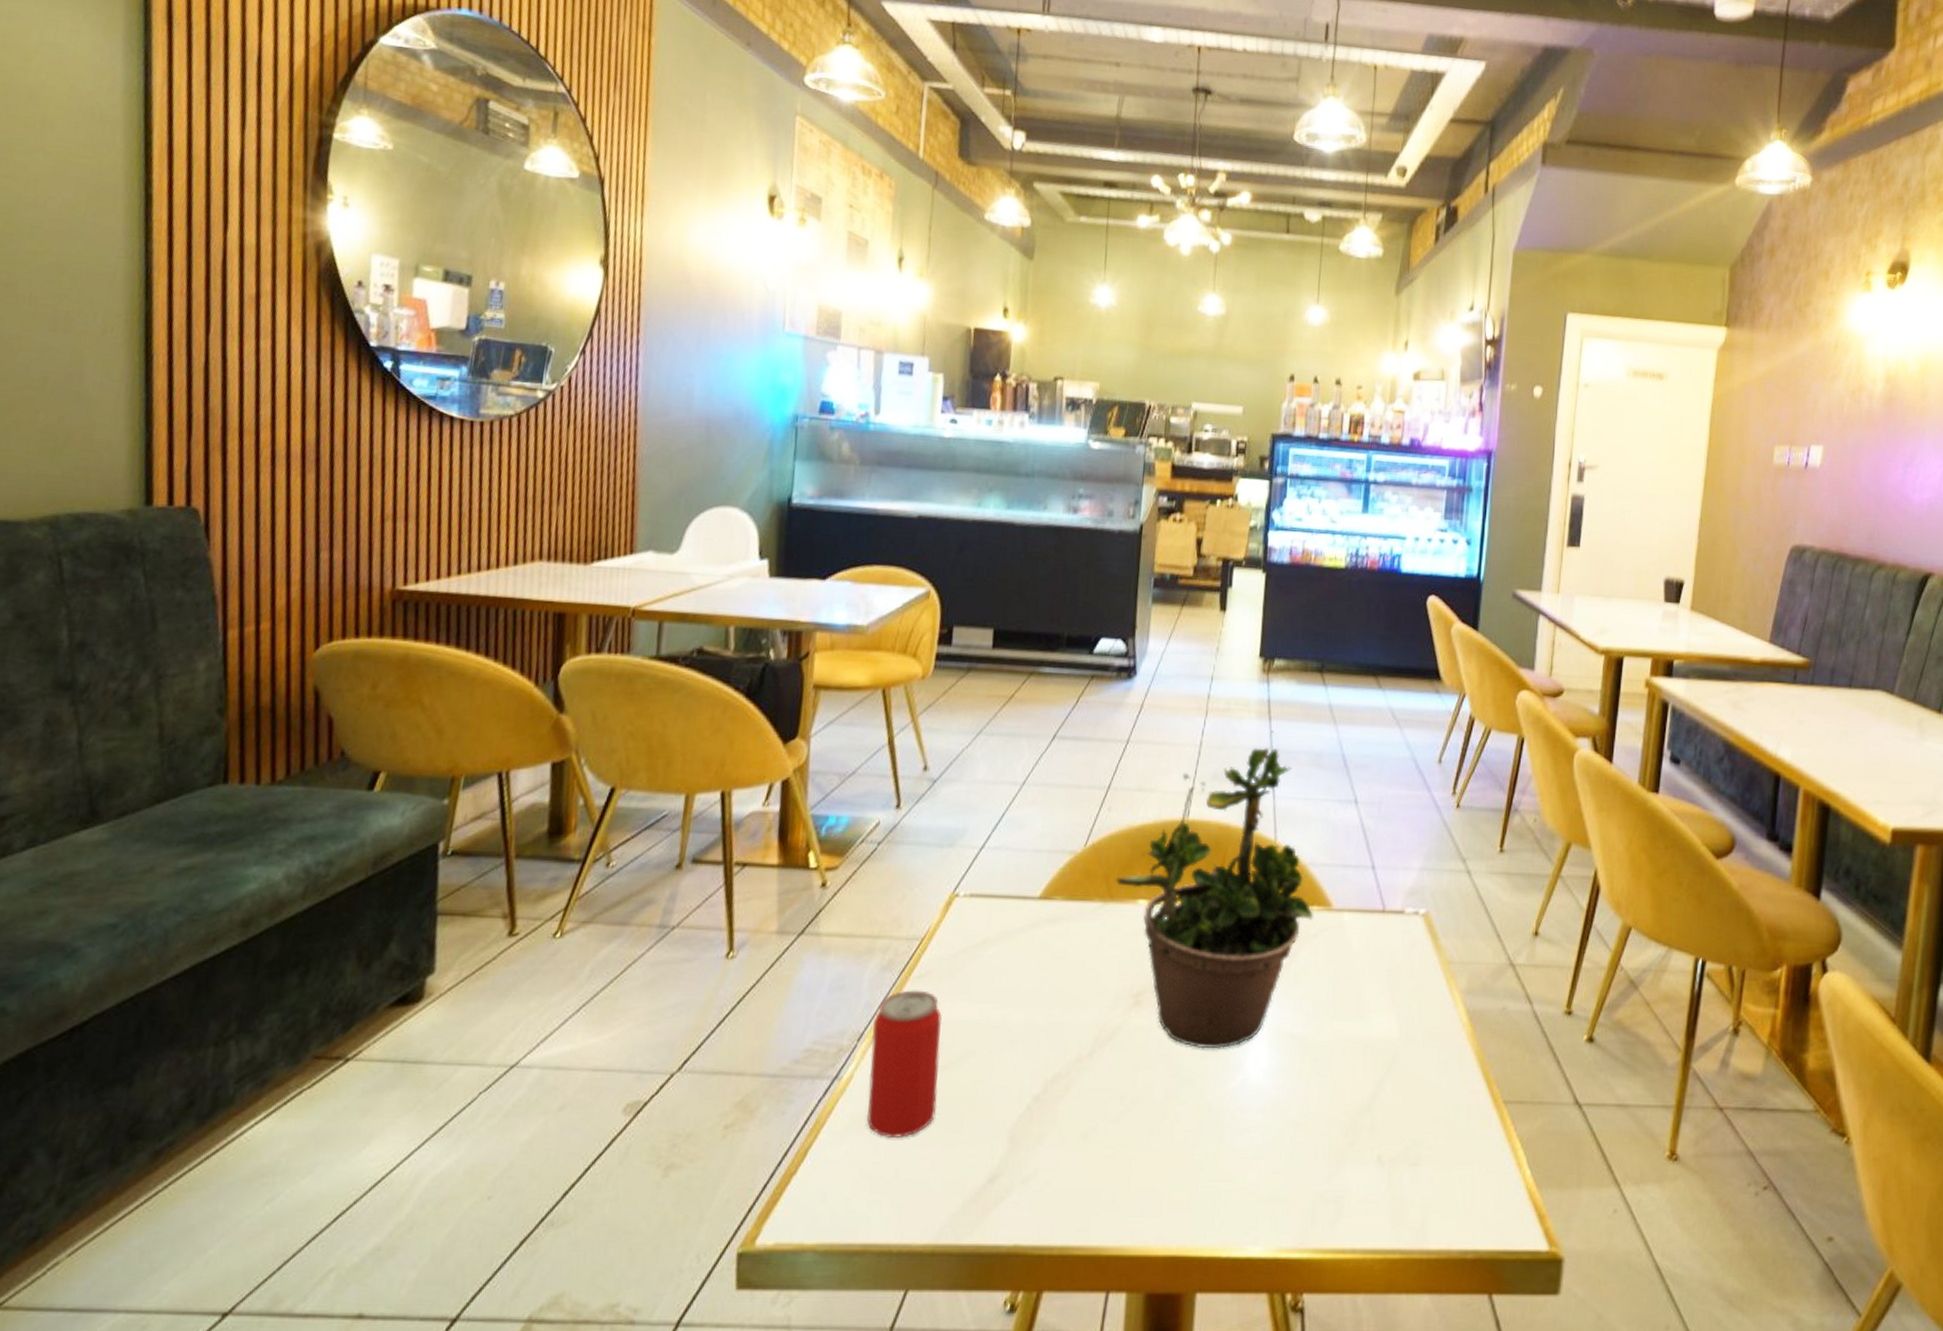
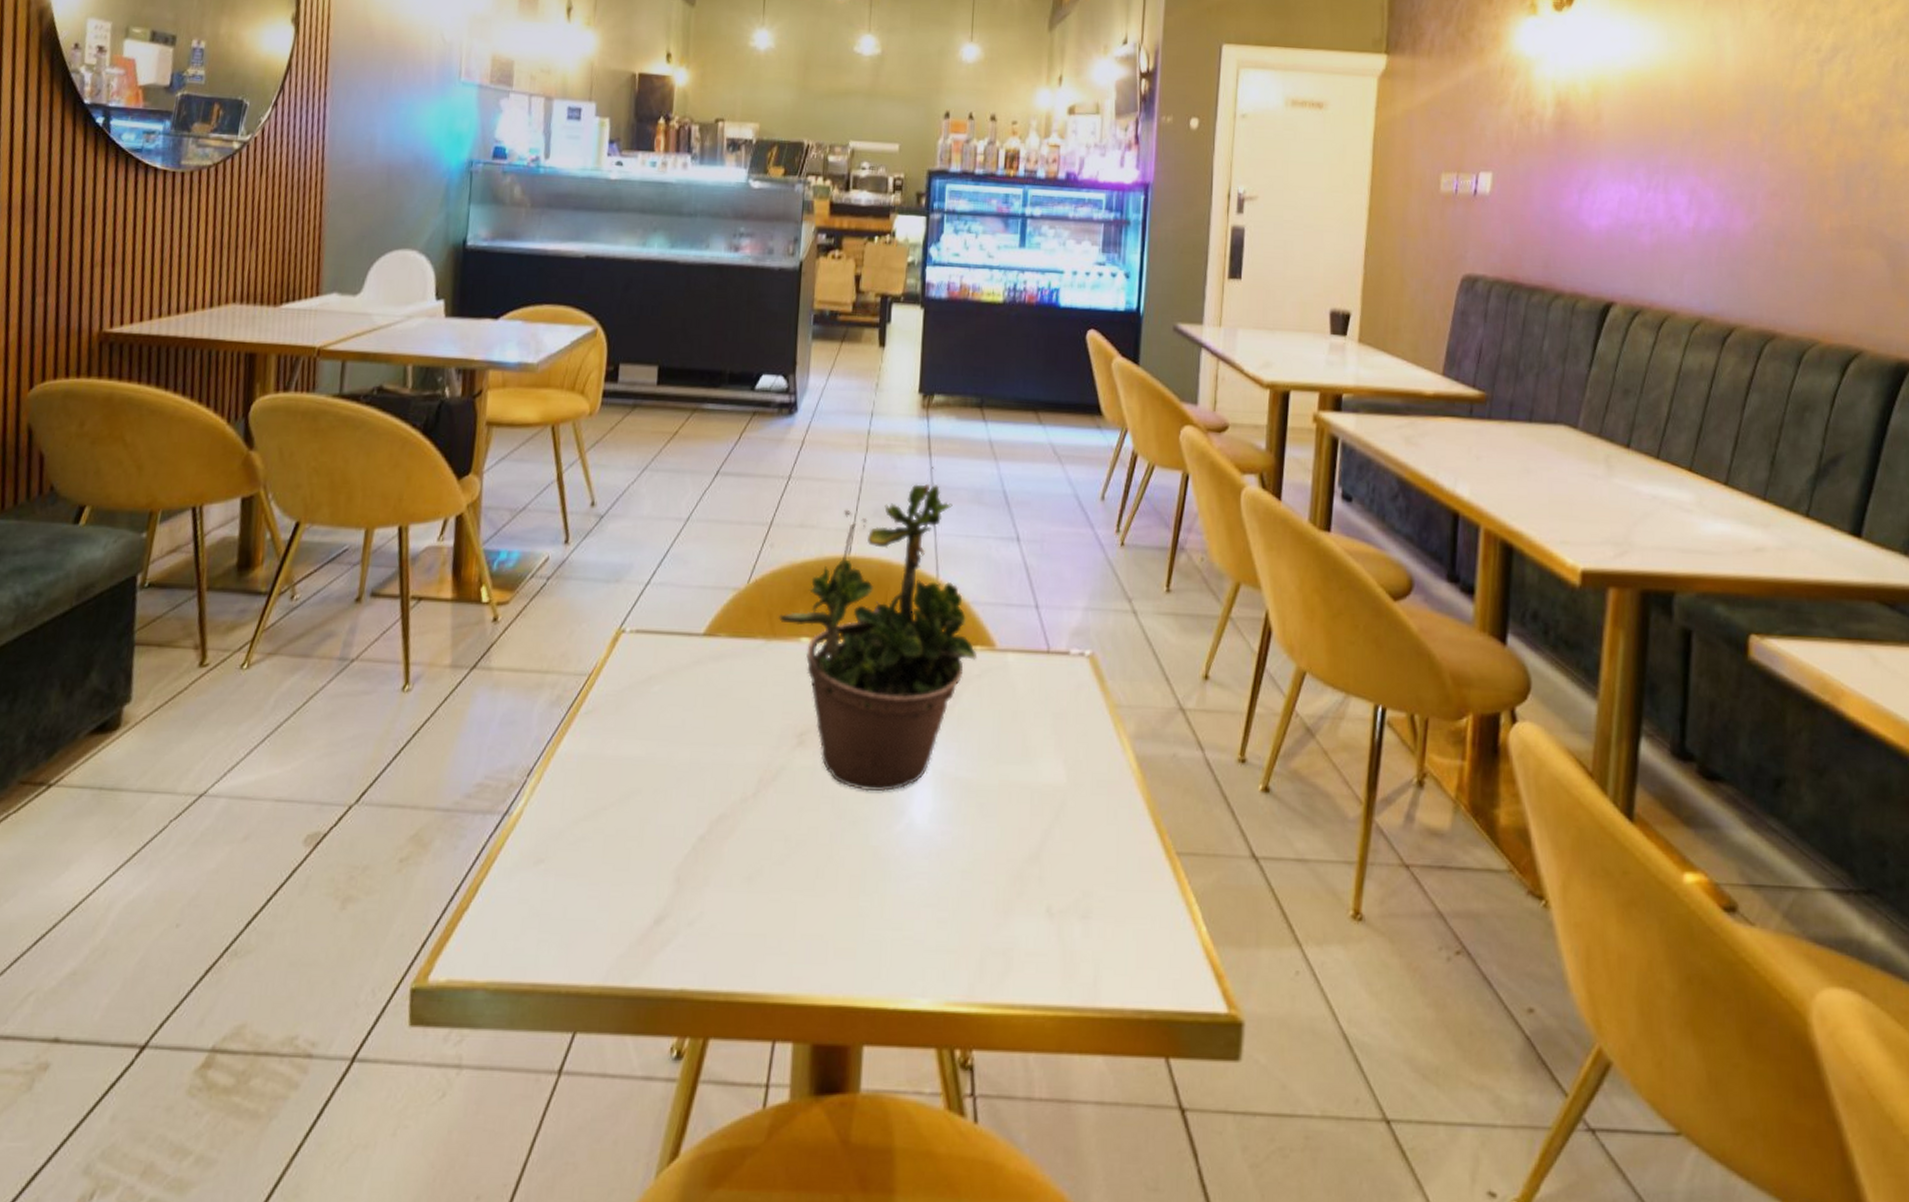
beverage can: present [866,990,942,1139] -> none [535,726,609,877]

